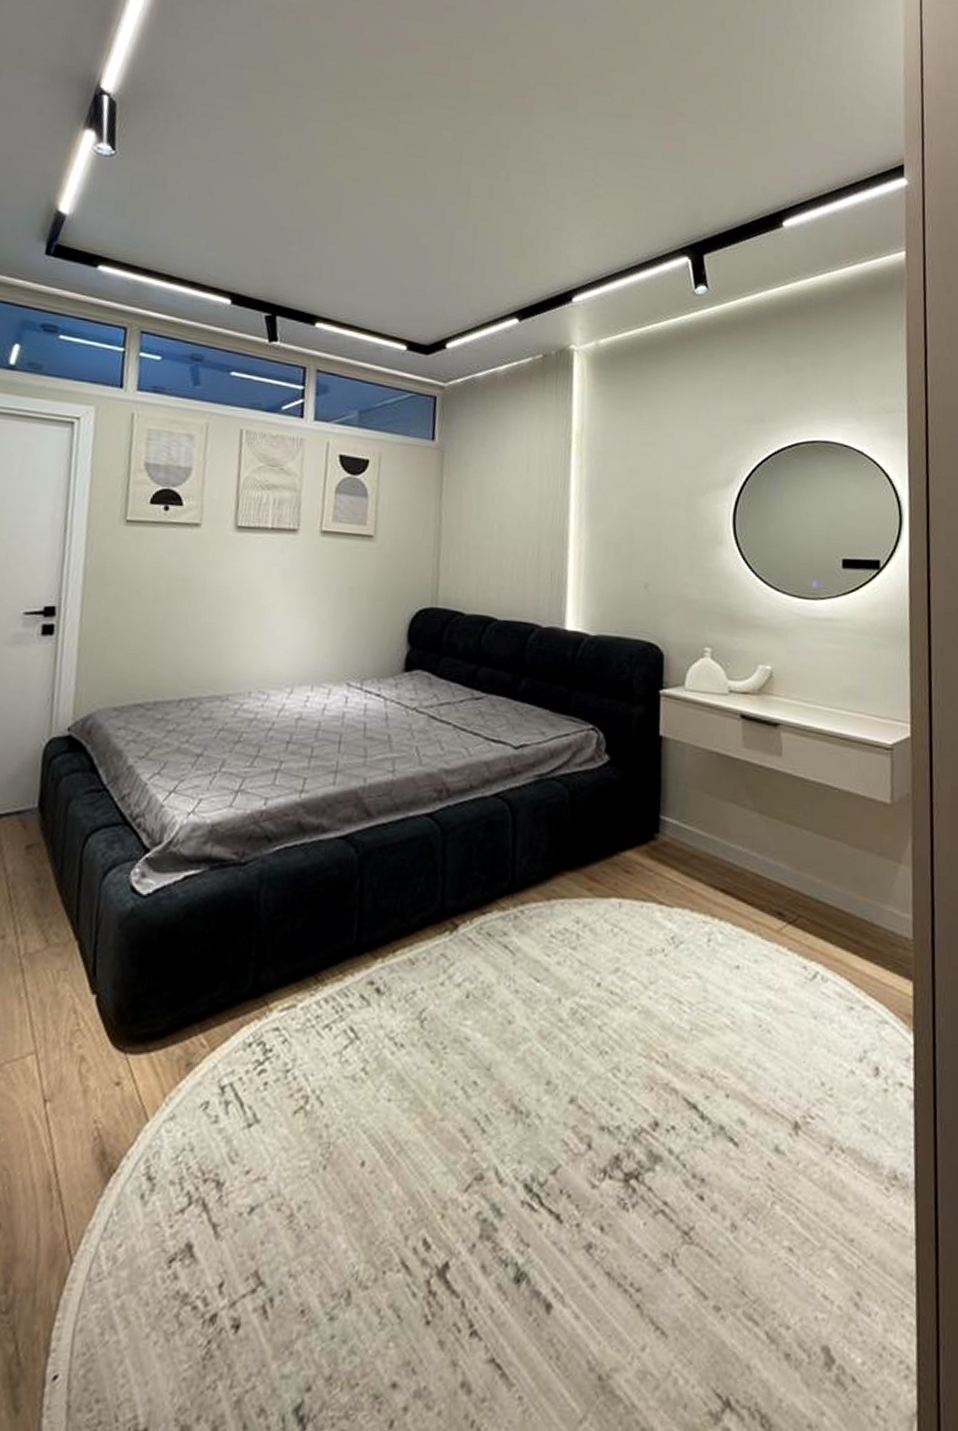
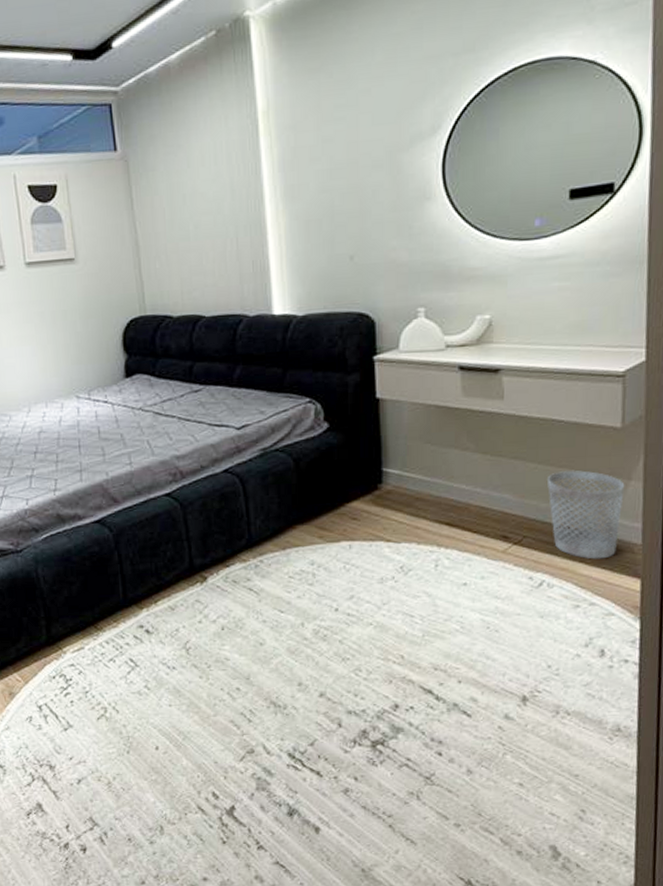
wastebasket: none [822,844,895,953] -> present [547,470,625,559]

